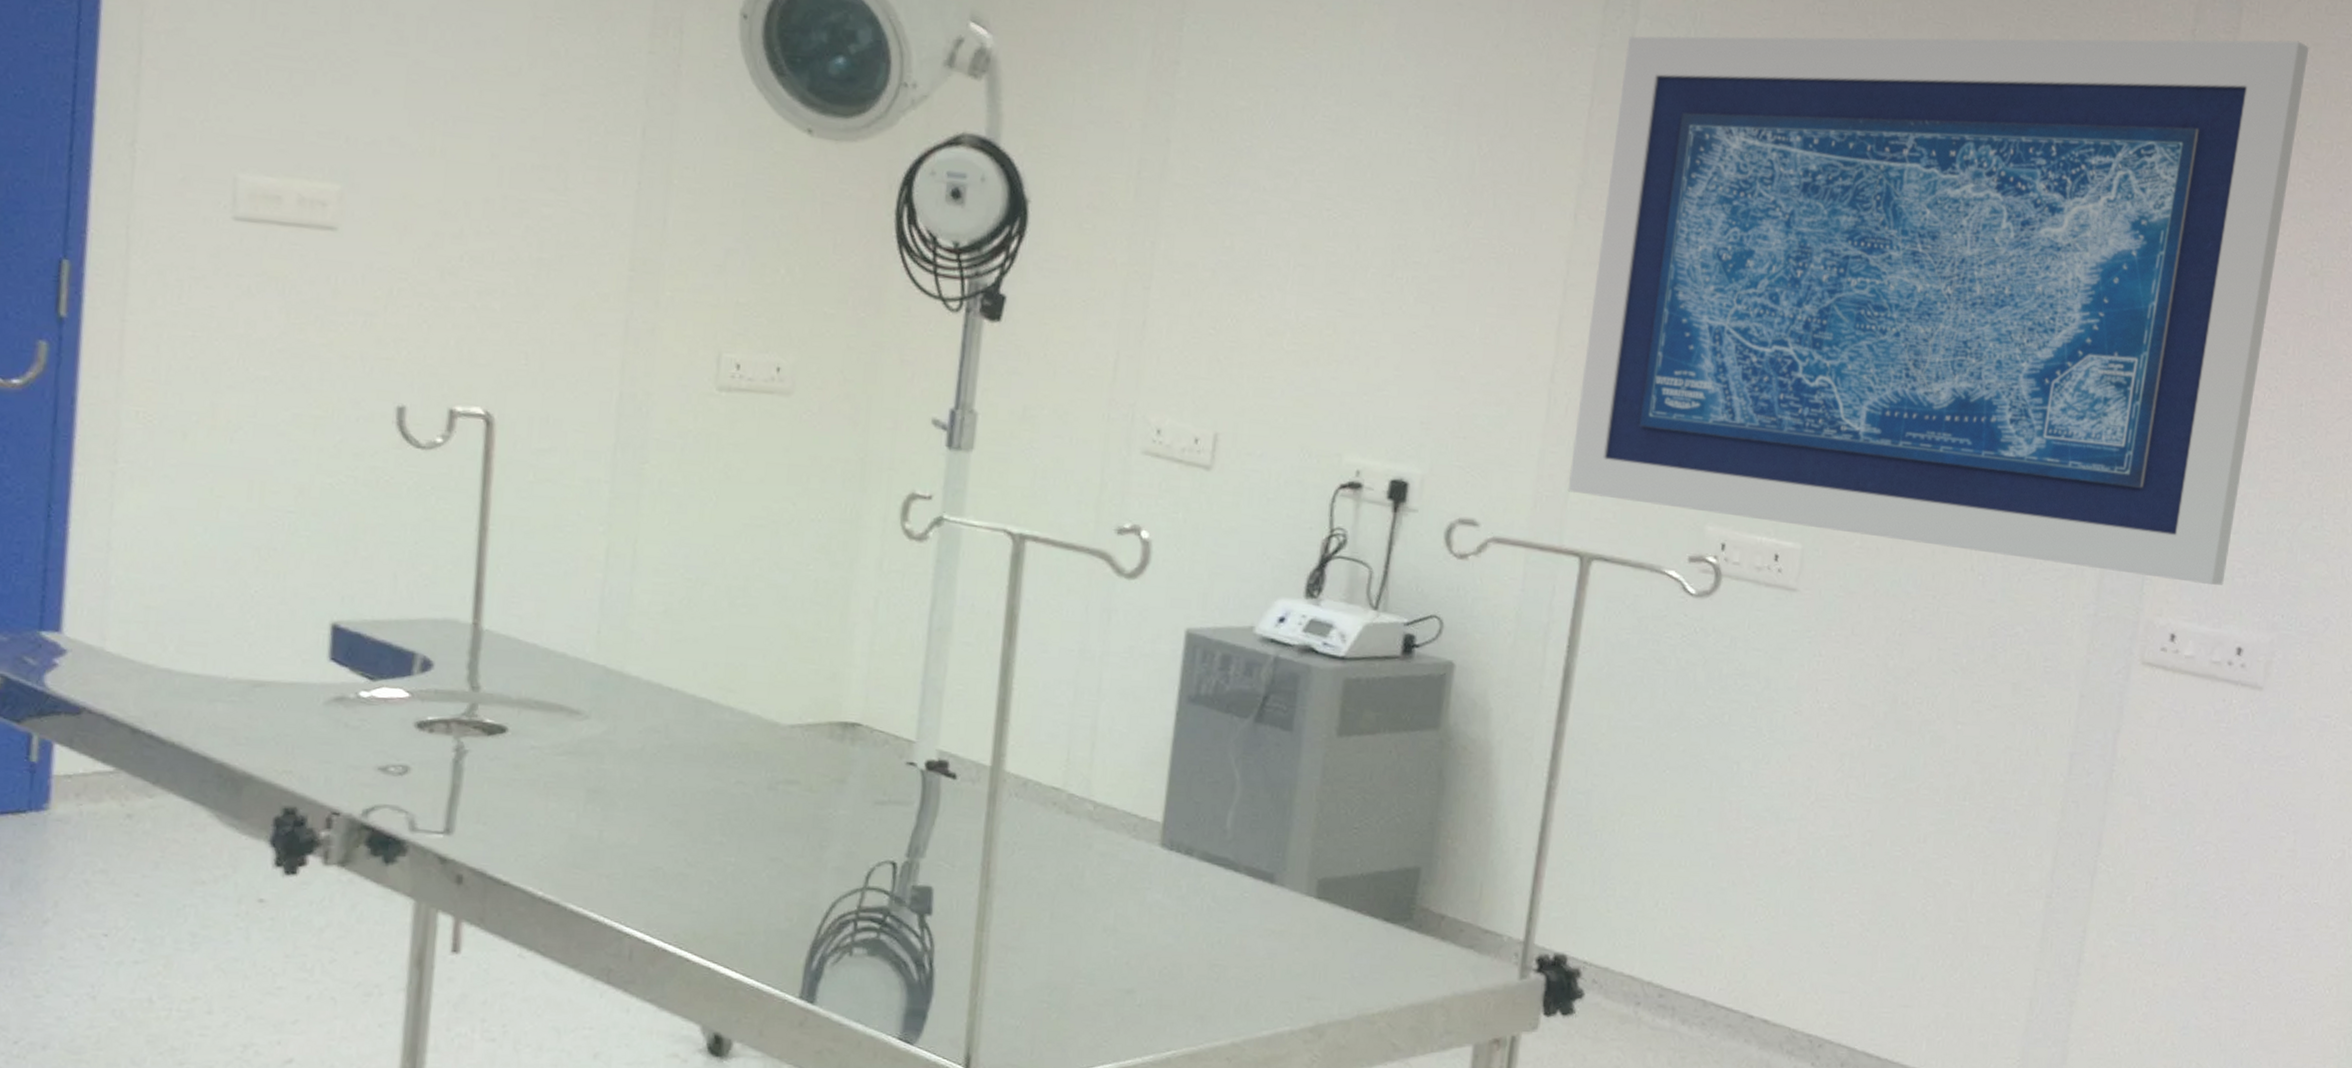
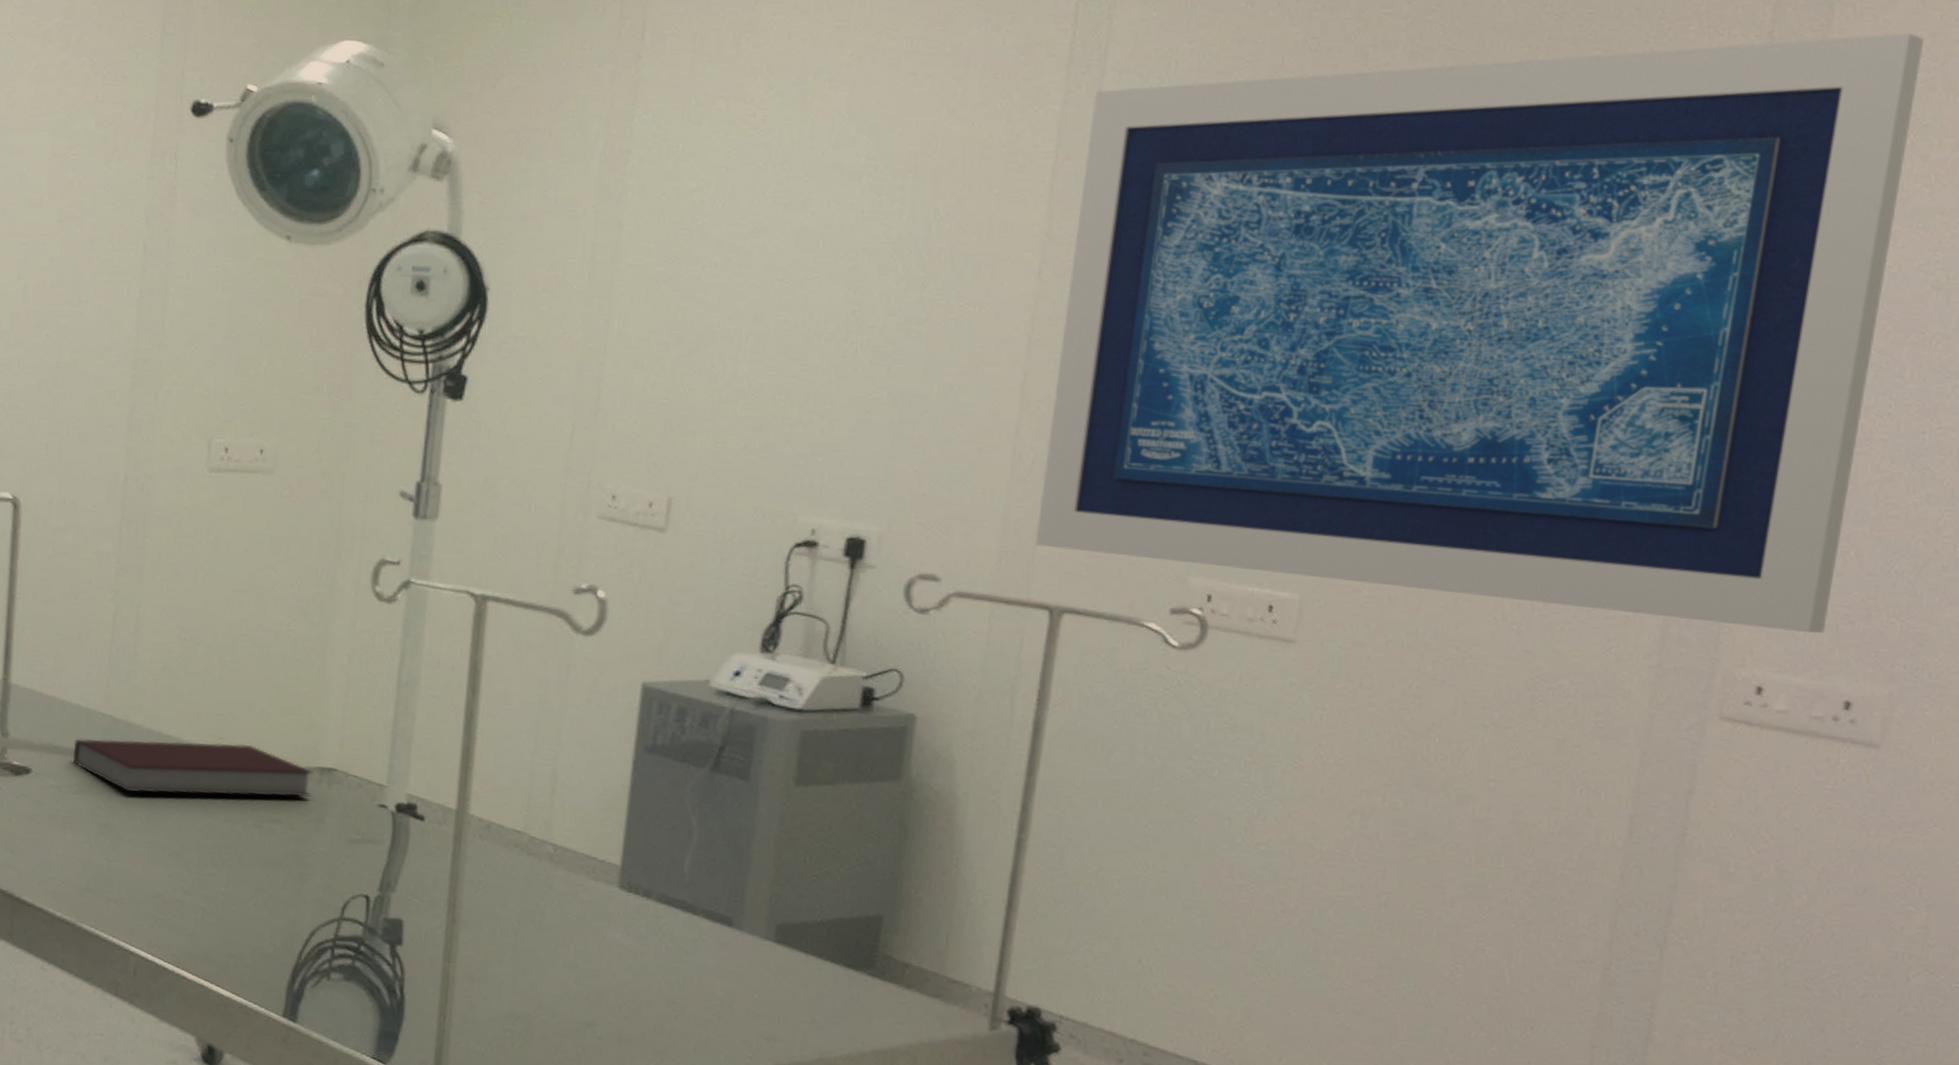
notebook: none [558,692,835,756] -> present [73,738,313,798]

